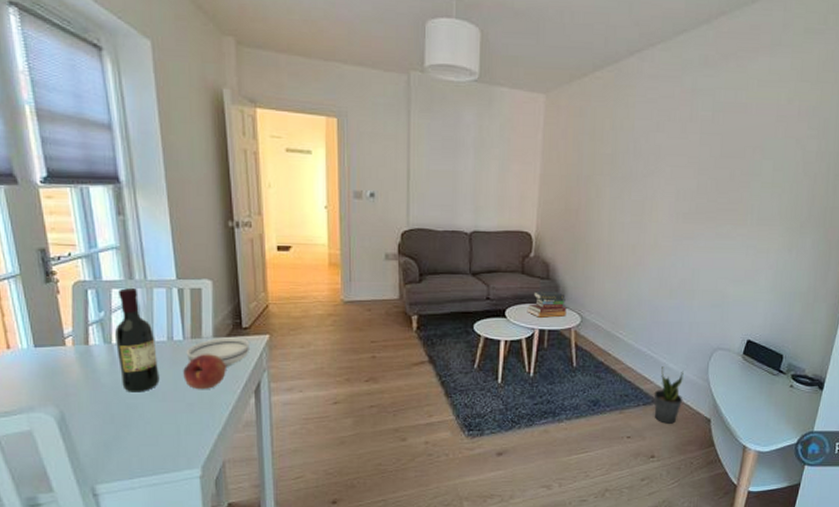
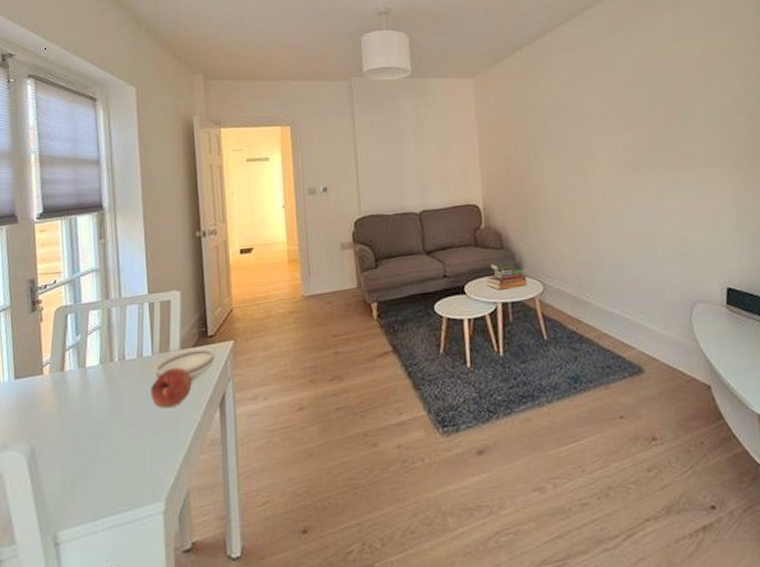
wine bottle: present [114,288,160,392] -> none [88,308,128,419]
potted plant: present [654,366,684,424] -> none [638,328,673,397]

